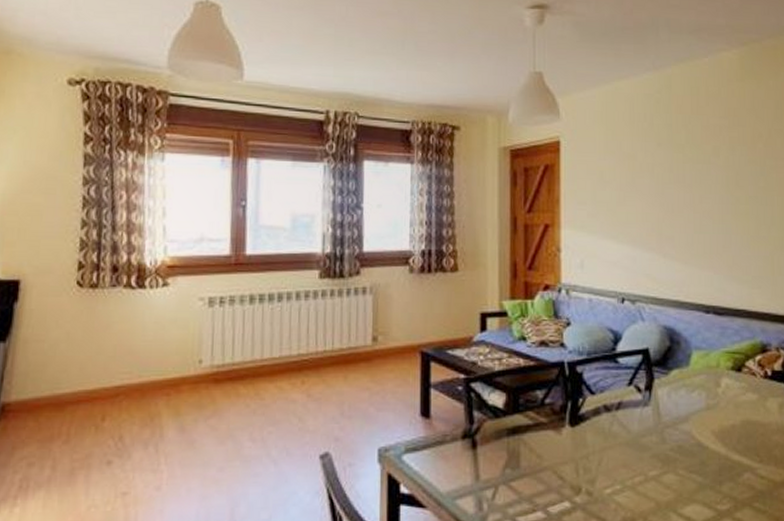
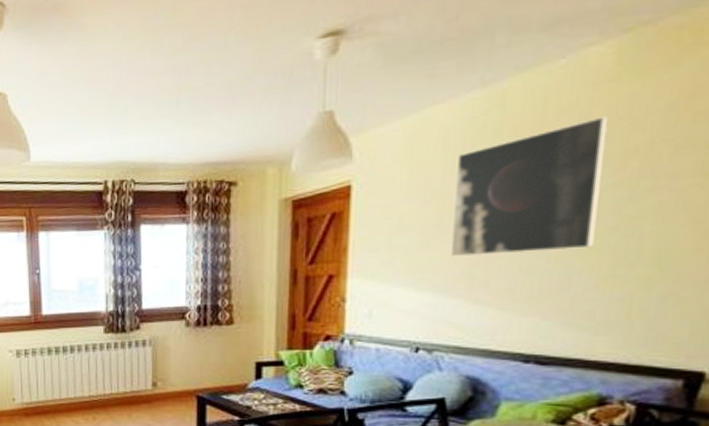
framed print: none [641,106,742,214] -> present [450,116,609,257]

